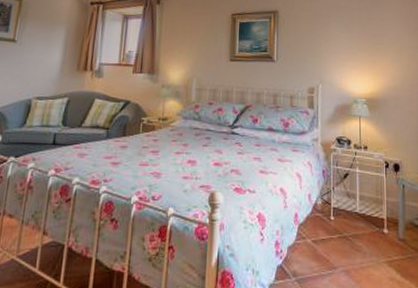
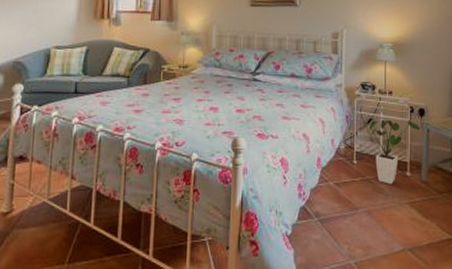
house plant: none [346,175,396,242] -> present [369,119,421,185]

